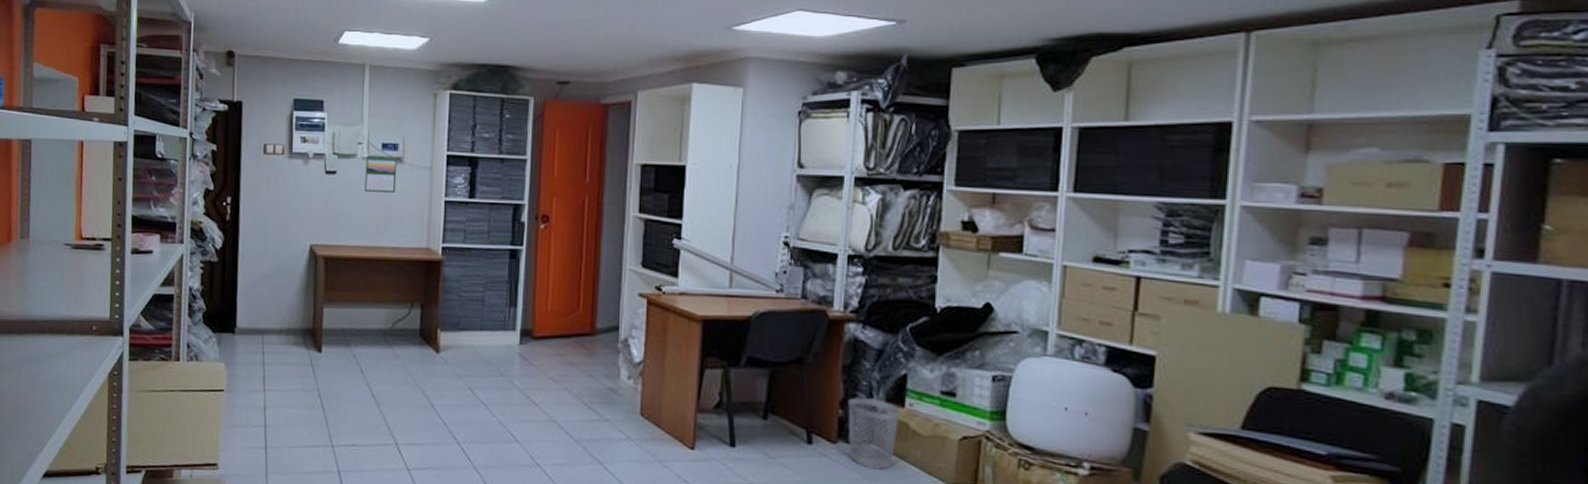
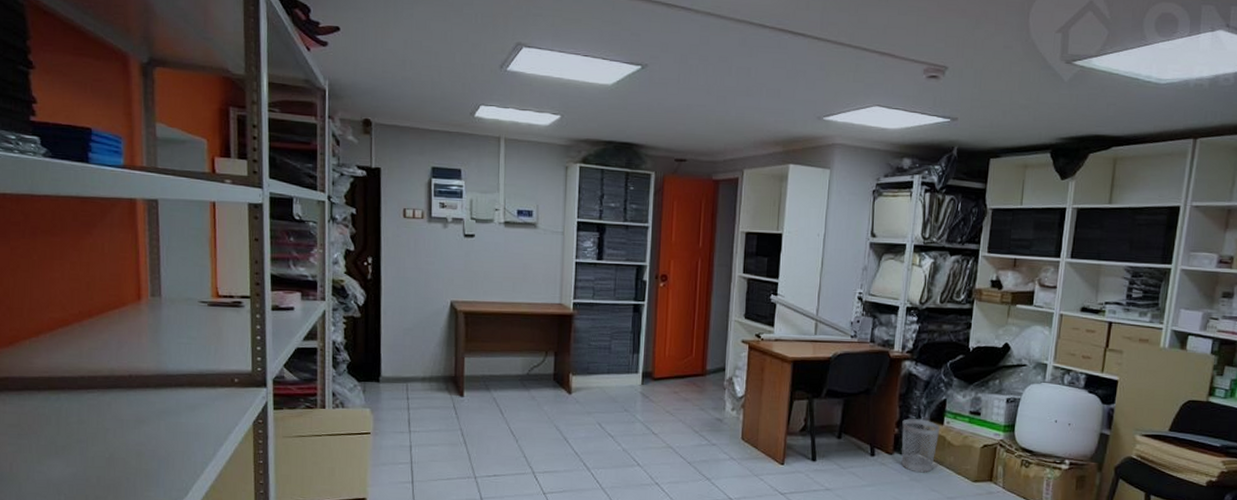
calendar: present [364,155,397,193] -> none [501,220,532,255]

